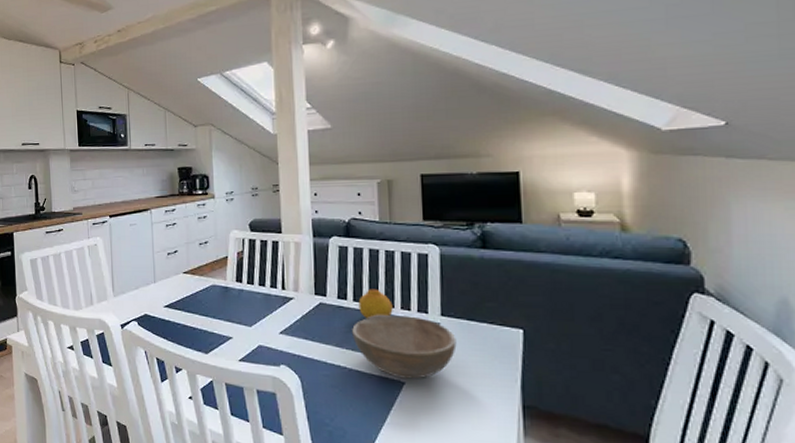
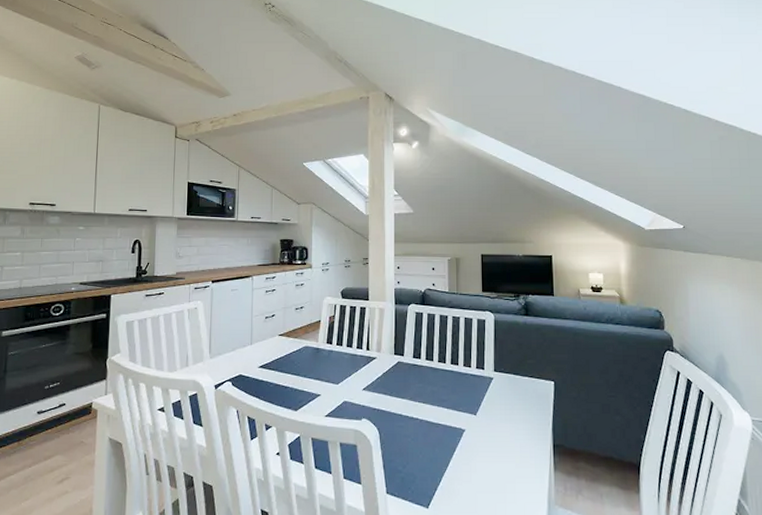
bowl: present [352,314,457,379] -> none [424,371,505,426]
fruit: present [358,288,393,319] -> none [430,349,457,376]

